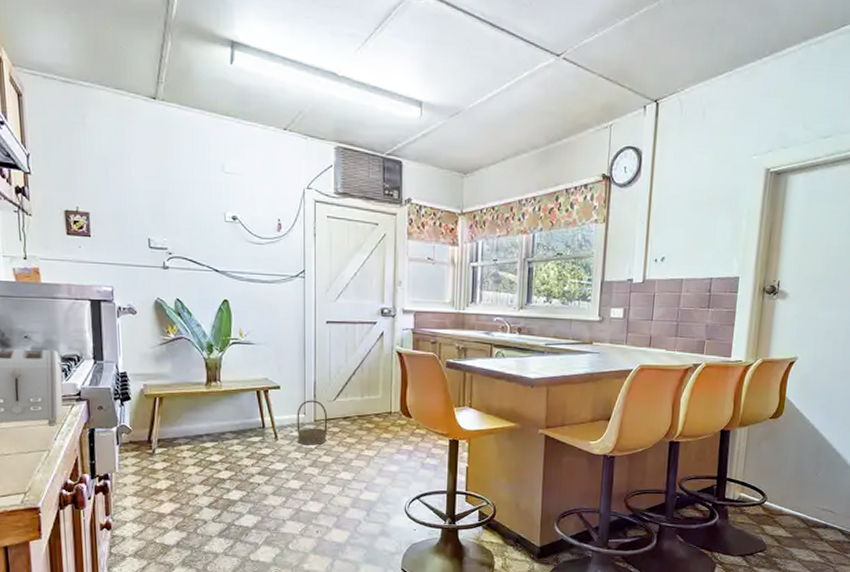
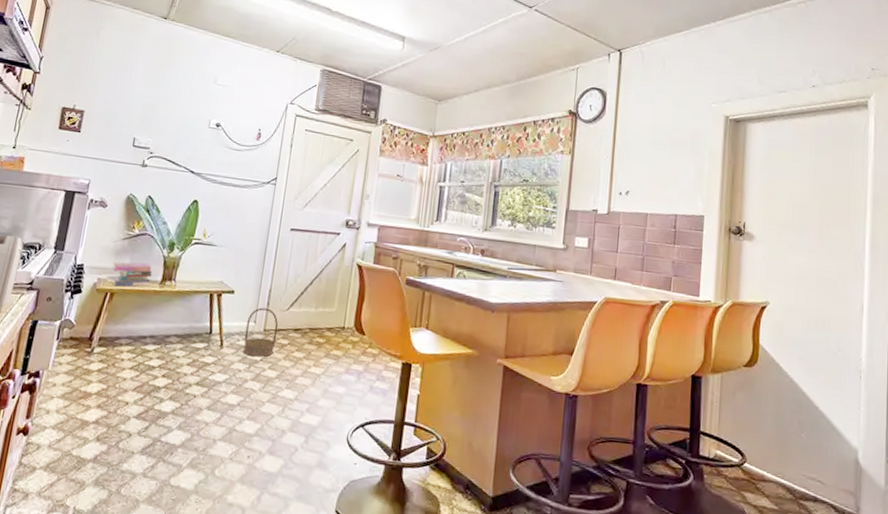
books: none [151,366,197,391] -> present [105,262,153,287]

